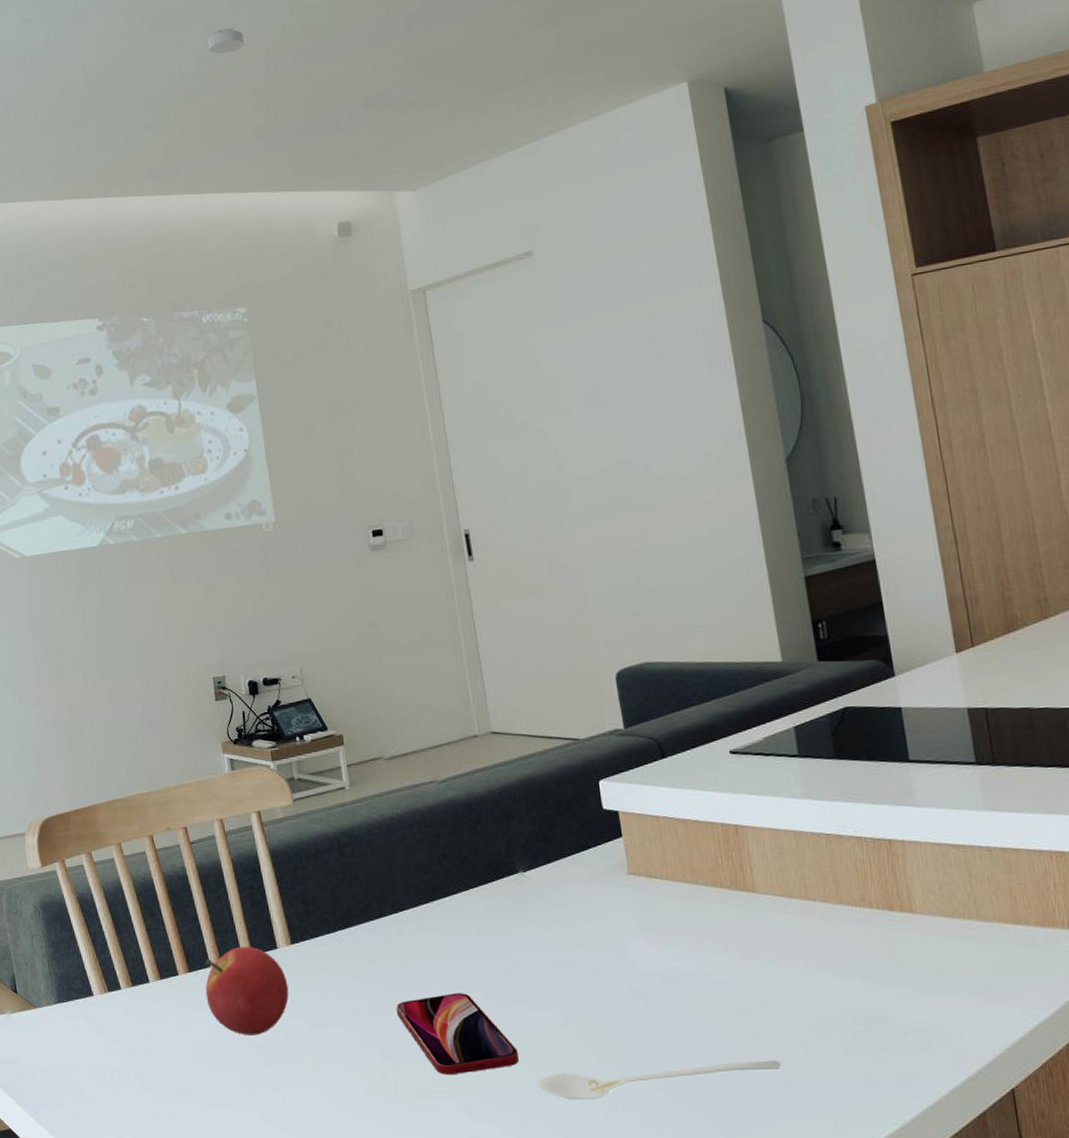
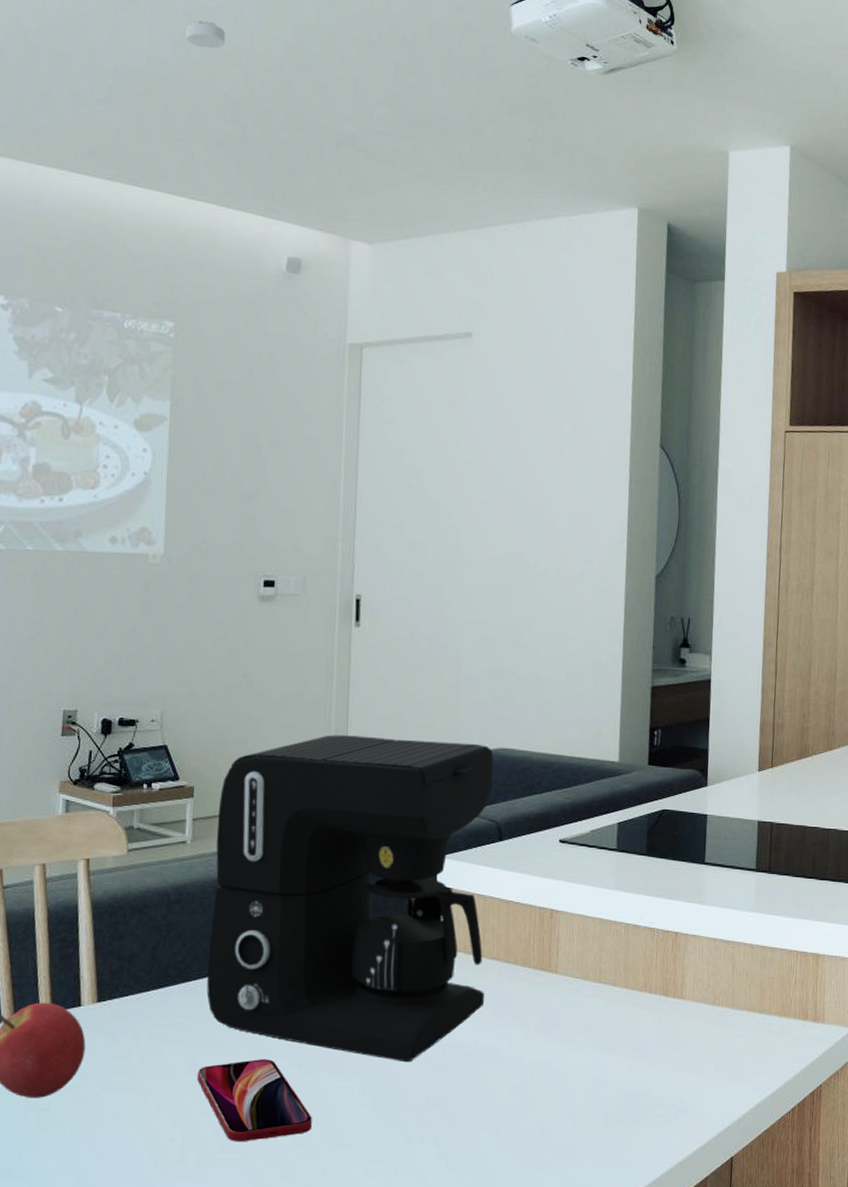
coffee maker: none [368,661,678,992] -> present [206,735,494,1063]
stirrer: present [536,1060,781,1101] -> none [324,1130,550,1168]

